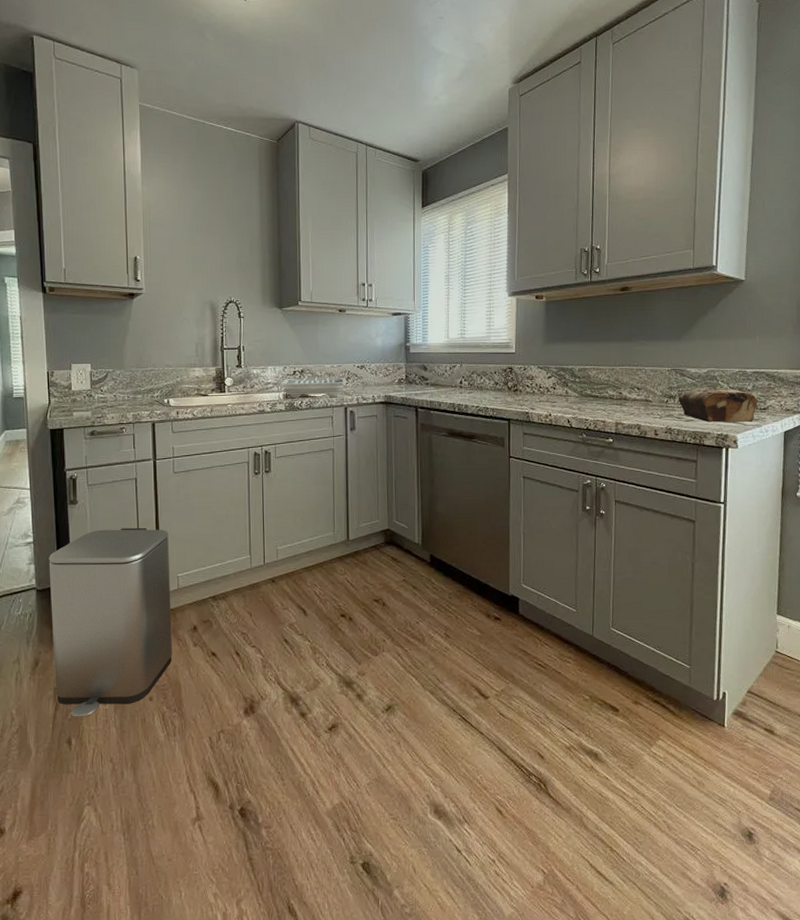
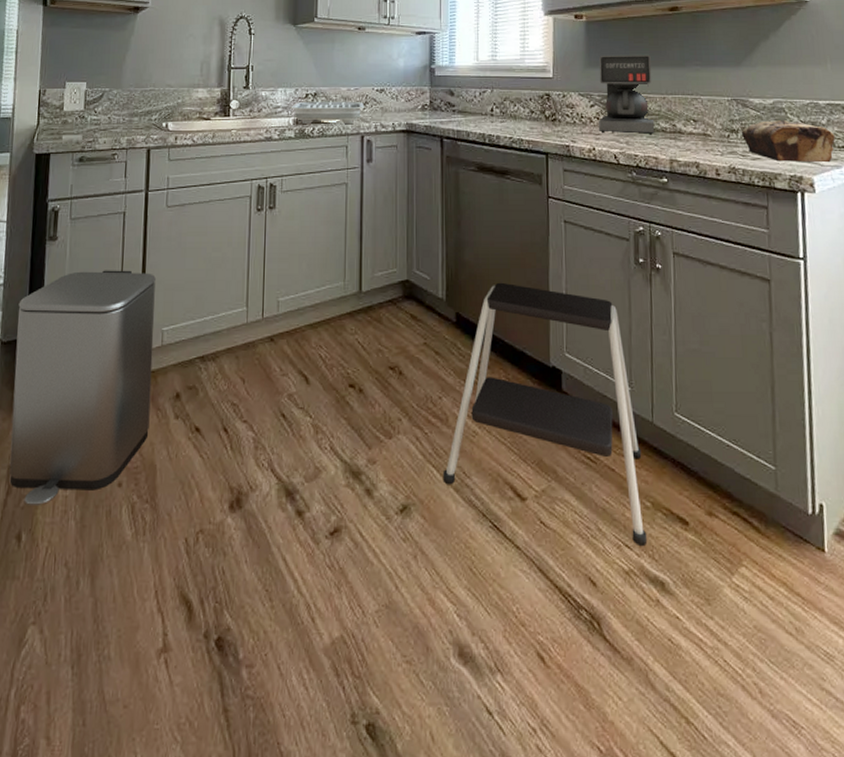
step stool: none [420,529,585,729] -> present [442,282,648,547]
coffee maker: none [555,331,604,403] -> present [599,54,655,136]

